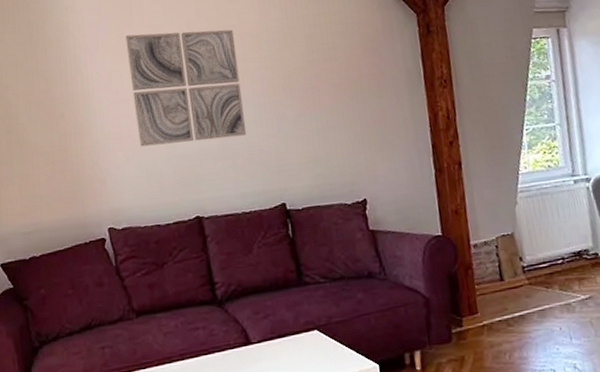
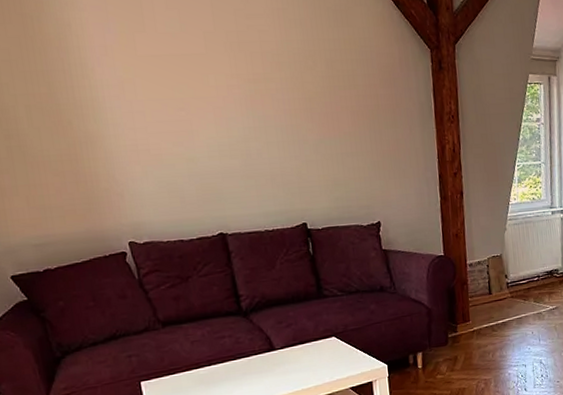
wall art: present [125,29,247,147] -> none [137,41,269,162]

